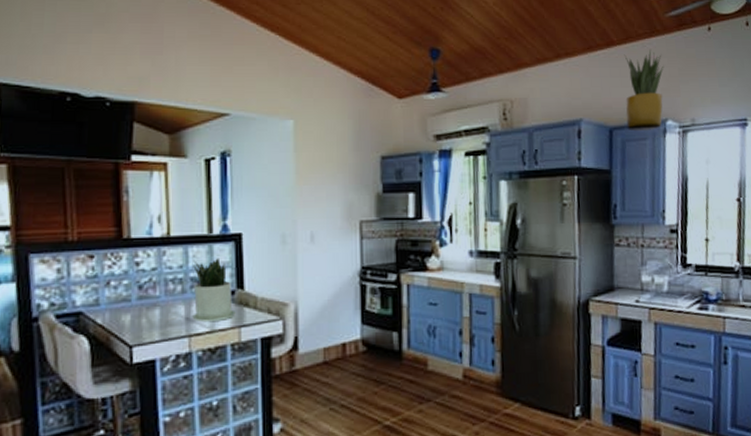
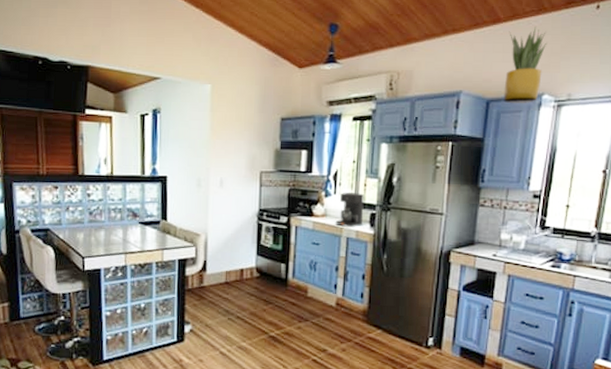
planter: present [192,258,236,323] -> none [128,194,160,244]
coffee maker: none [454,239,487,281] -> present [335,193,364,227]

